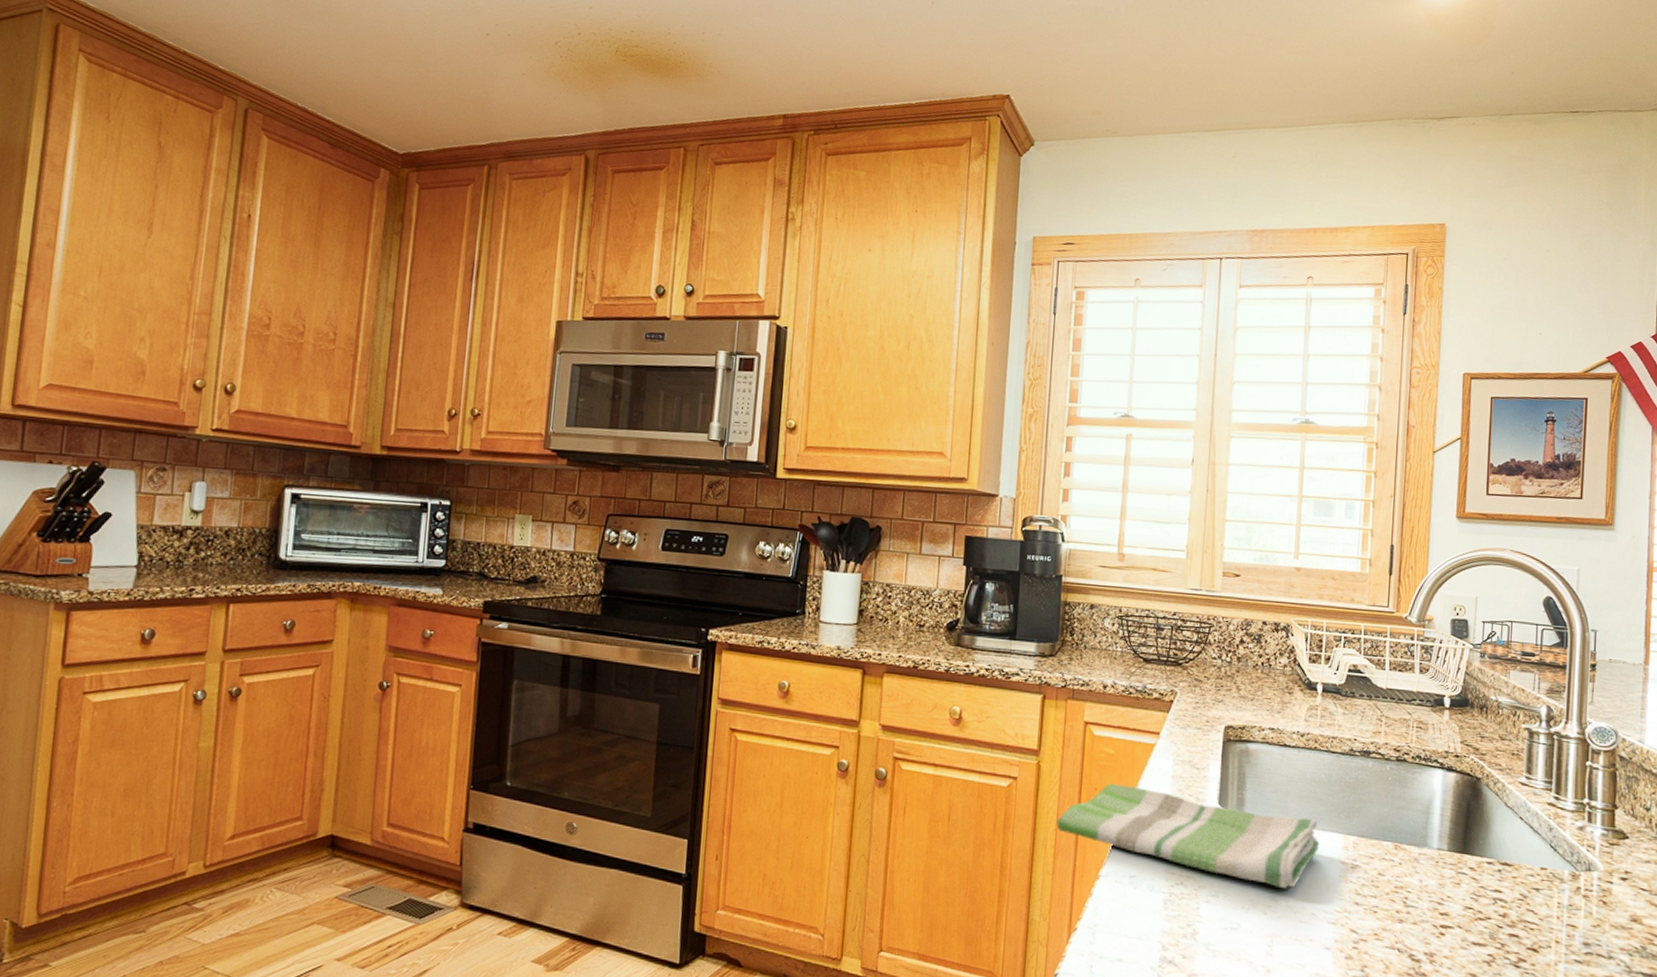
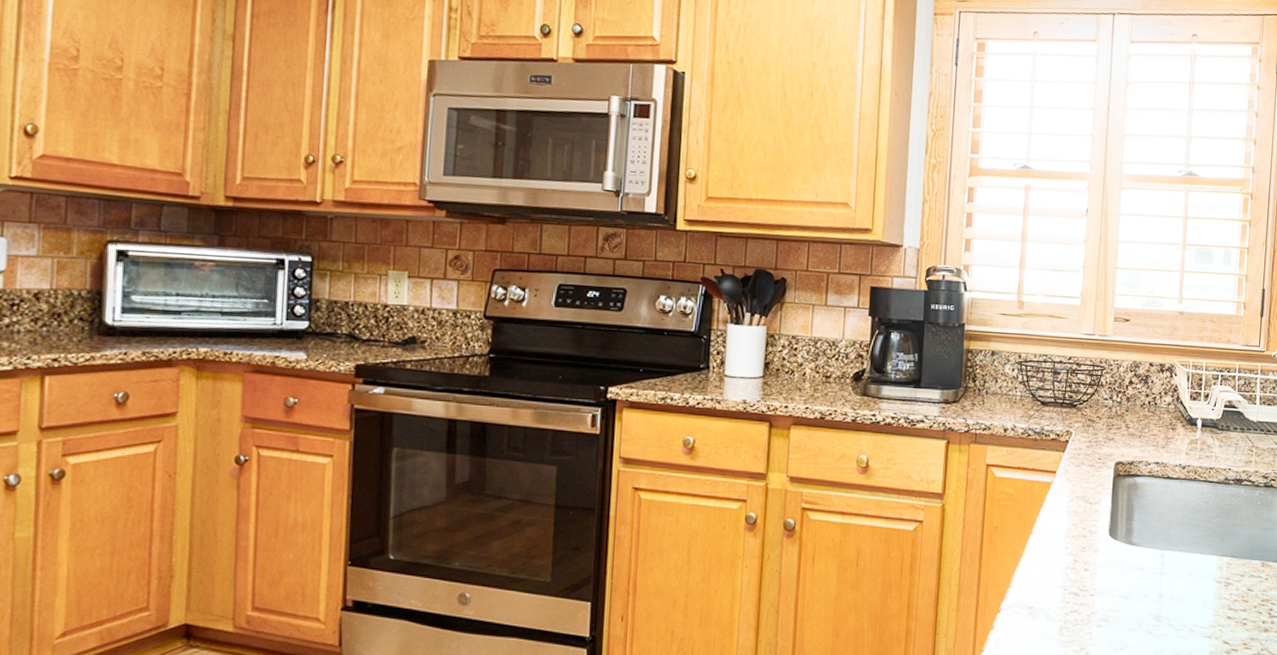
dish towel: present [1056,783,1320,889] -> none [960,521,1198,609]

